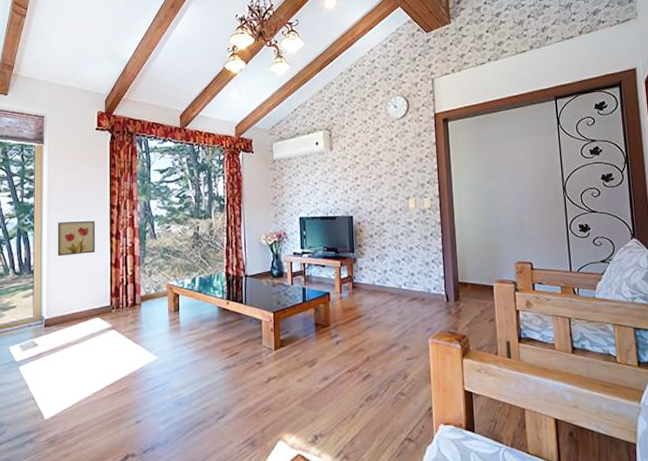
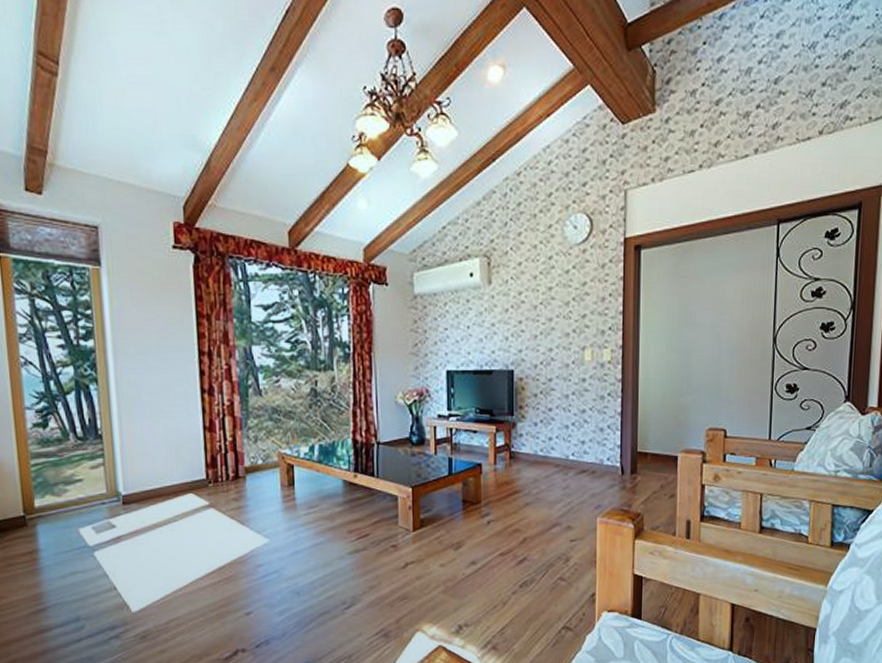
wall art: present [57,221,95,257] -> none [128,372,182,418]

